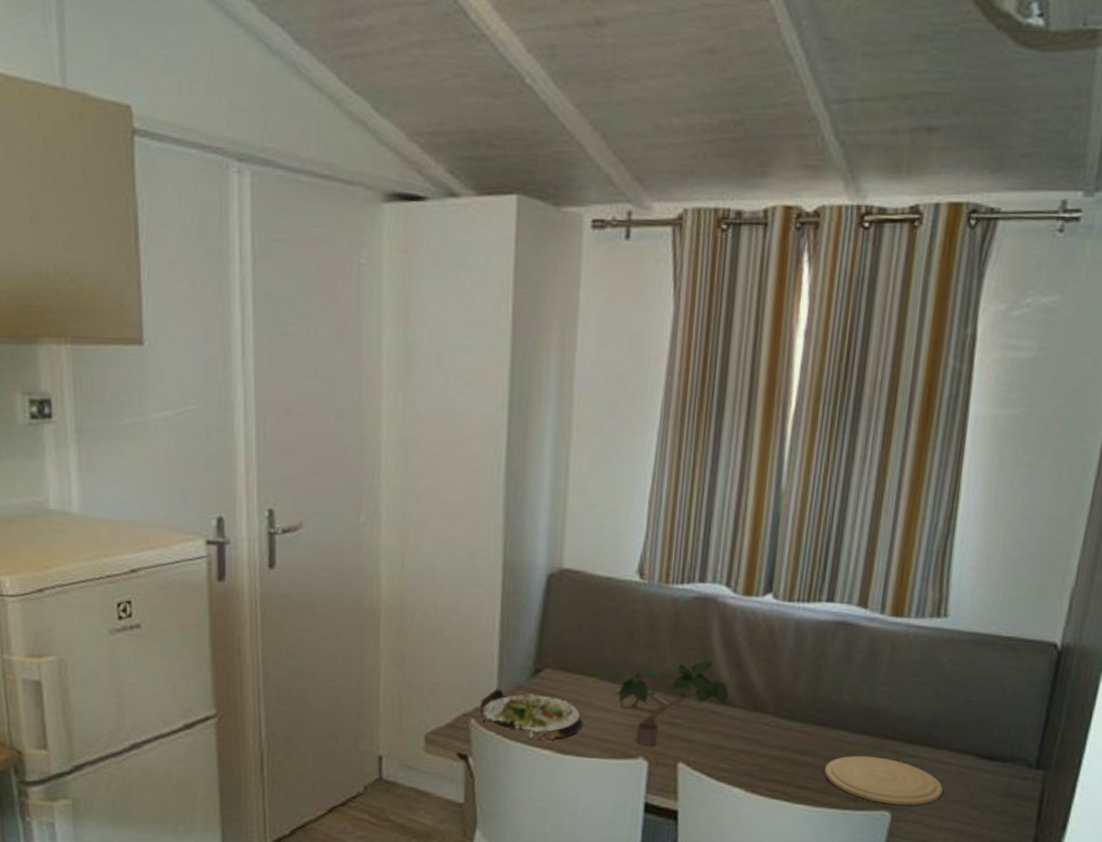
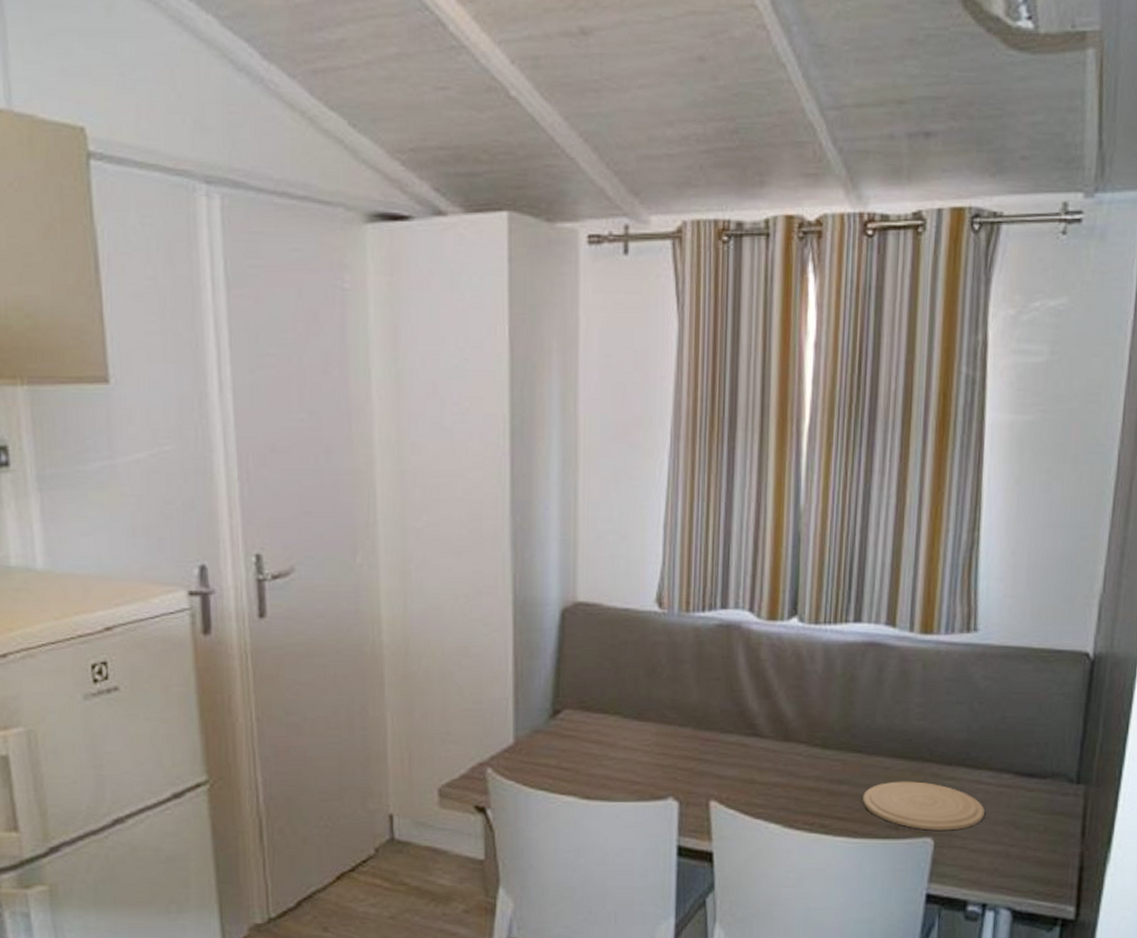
salad plate: present [480,688,583,741] -> none [497,733,607,787]
potted plant: present [615,660,728,747] -> none [640,689,759,785]

